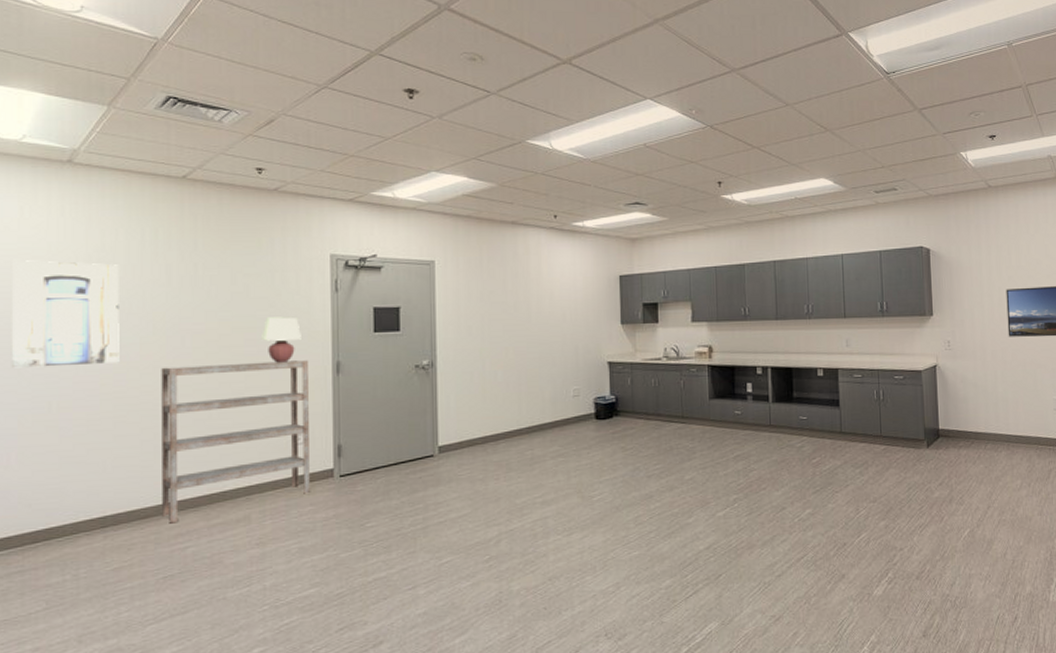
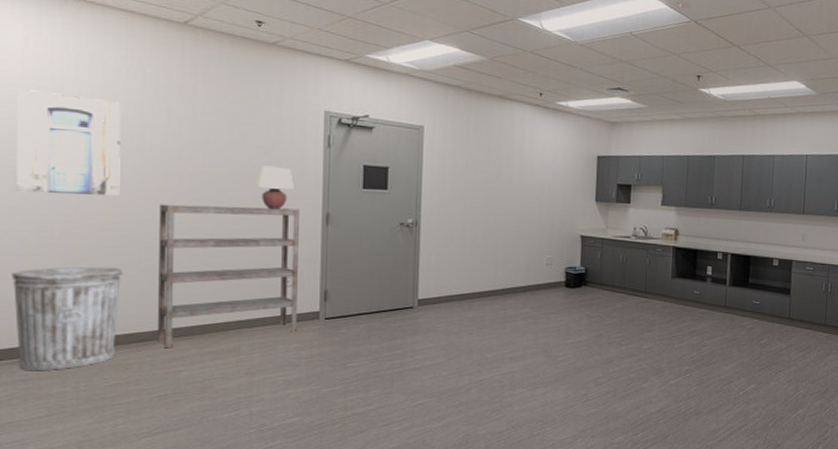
trash can: none [7,439,125,560] -> present [12,266,124,370]

